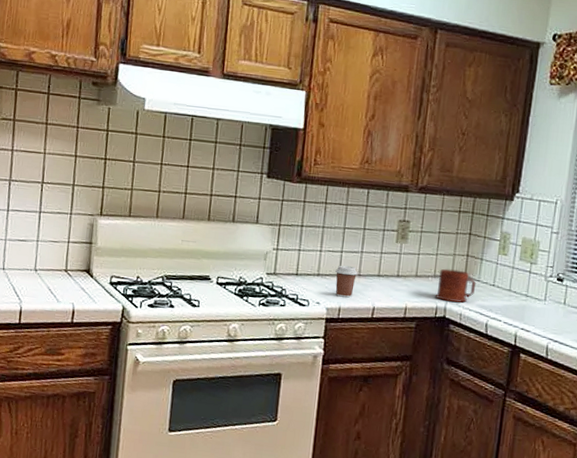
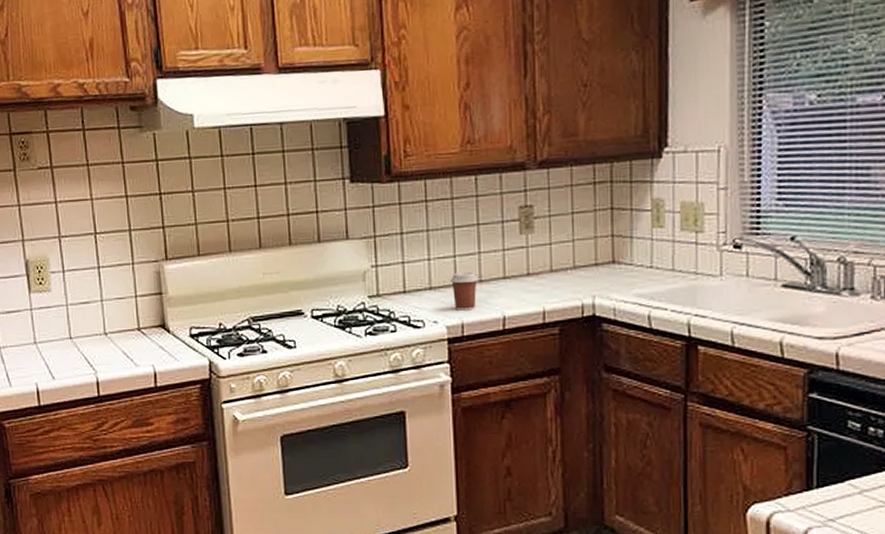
mug: present [435,268,477,303] -> none [578,255,629,297]

